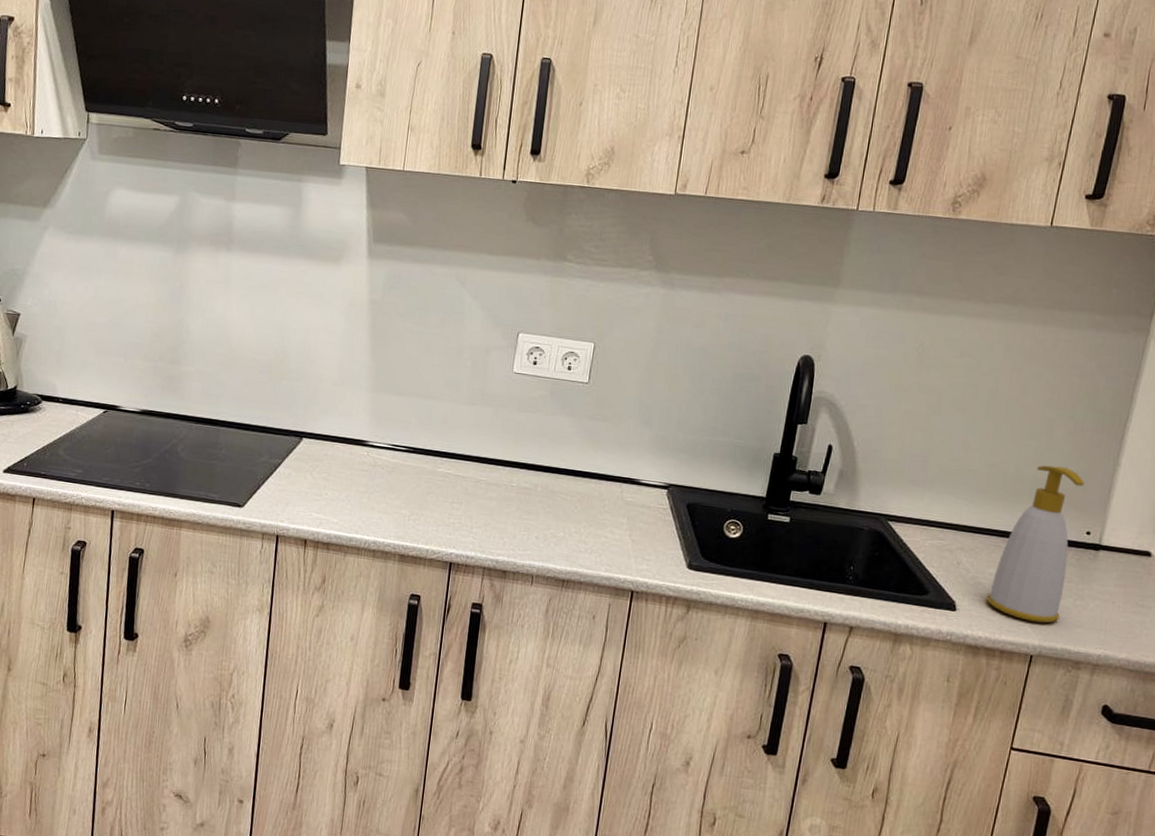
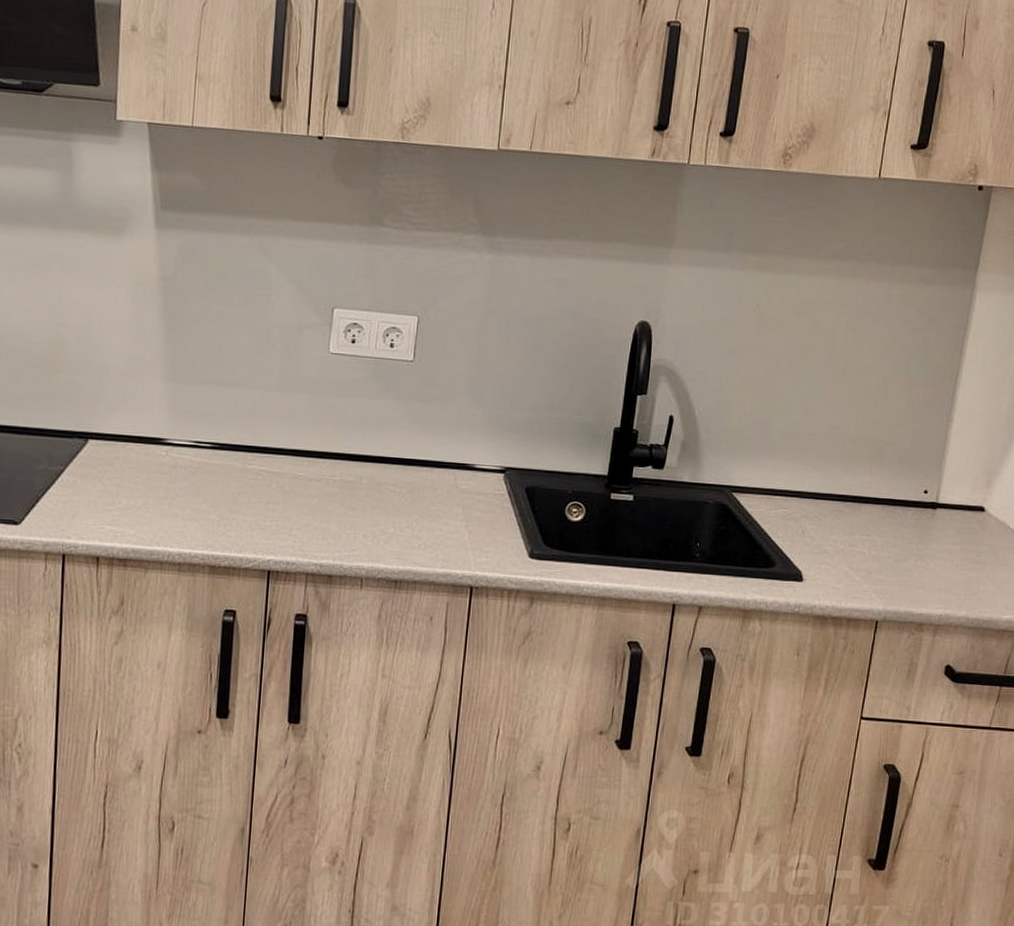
soap bottle: present [986,465,1084,623] -> none [832,425,920,587]

